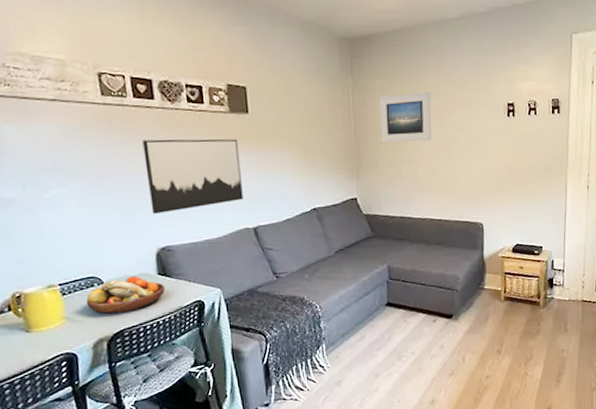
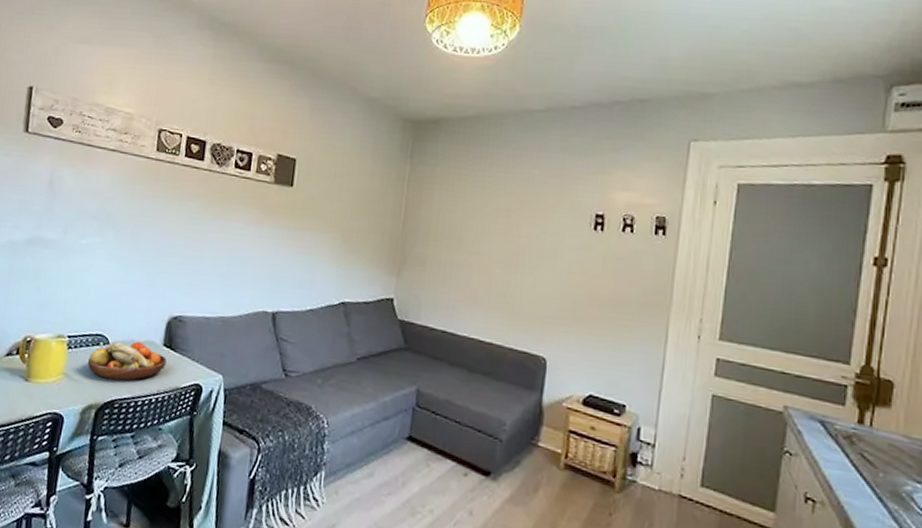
wall art: present [142,139,243,214] -> none [173,200,276,280]
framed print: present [379,92,432,143] -> none [433,187,499,245]

